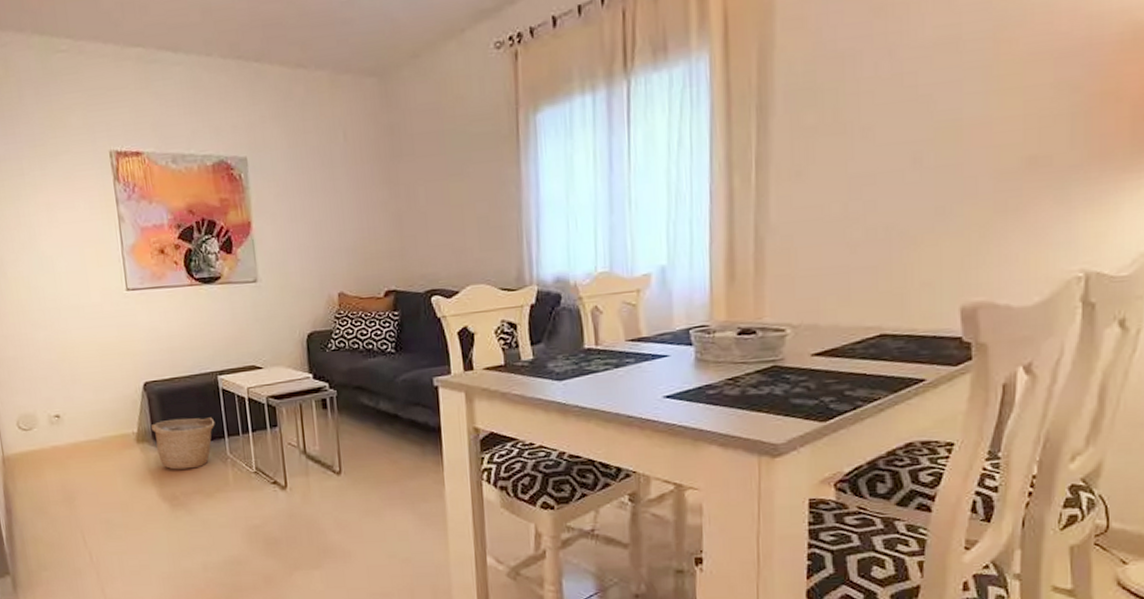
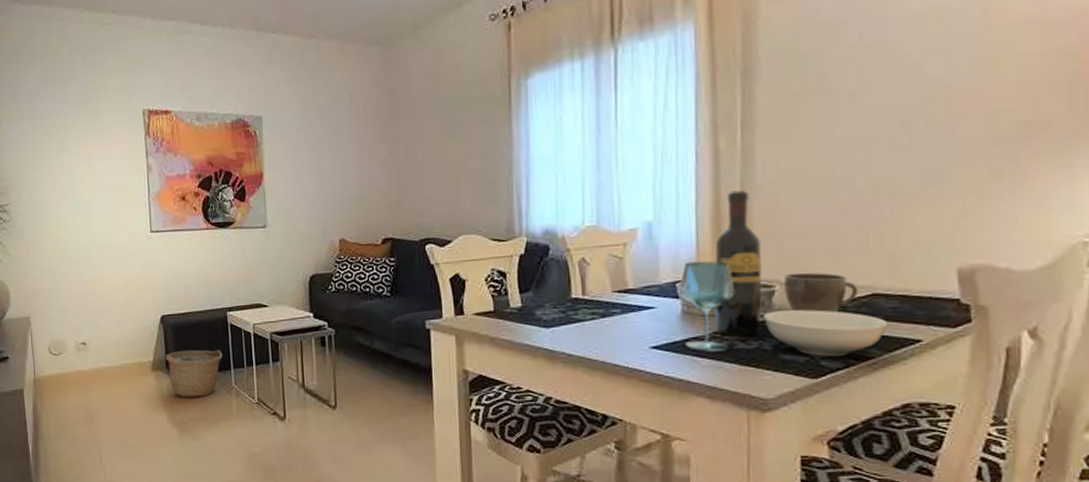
wine glass: none [693,305,748,400] -> present [679,260,735,352]
wine bottle: none [727,231,775,383] -> present [714,190,762,337]
bowl: none [774,352,894,399] -> present [762,309,888,356]
cup: none [795,314,867,356] -> present [783,272,859,313]

